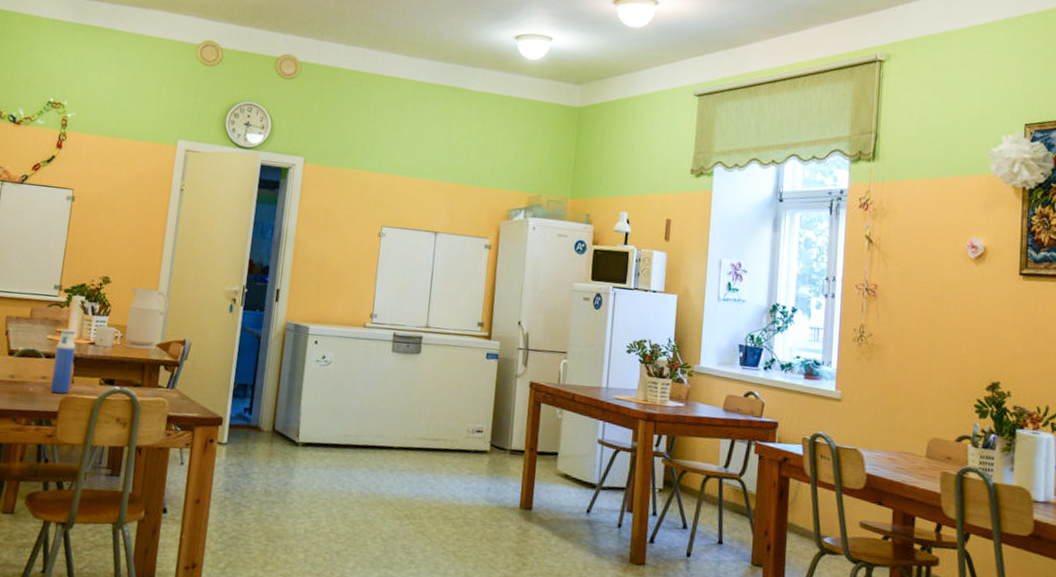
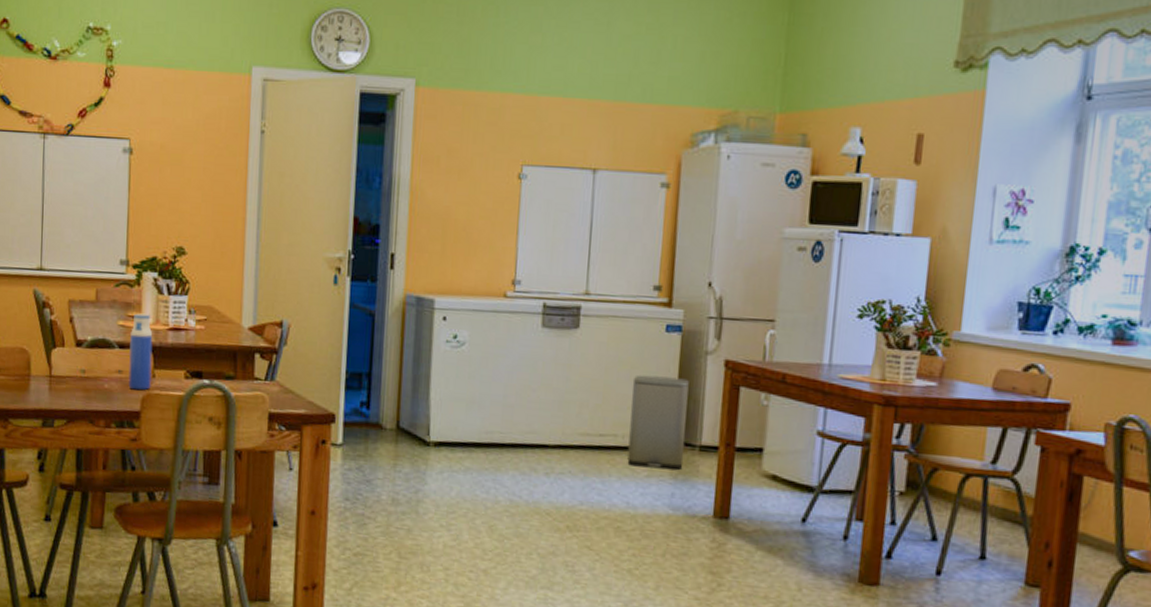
mug: present [94,326,122,348] -> none [174,307,205,334]
water jug: present [123,287,169,351] -> none [209,258,259,336]
pedal bin: none [454,392,503,469] -> present [627,375,689,470]

